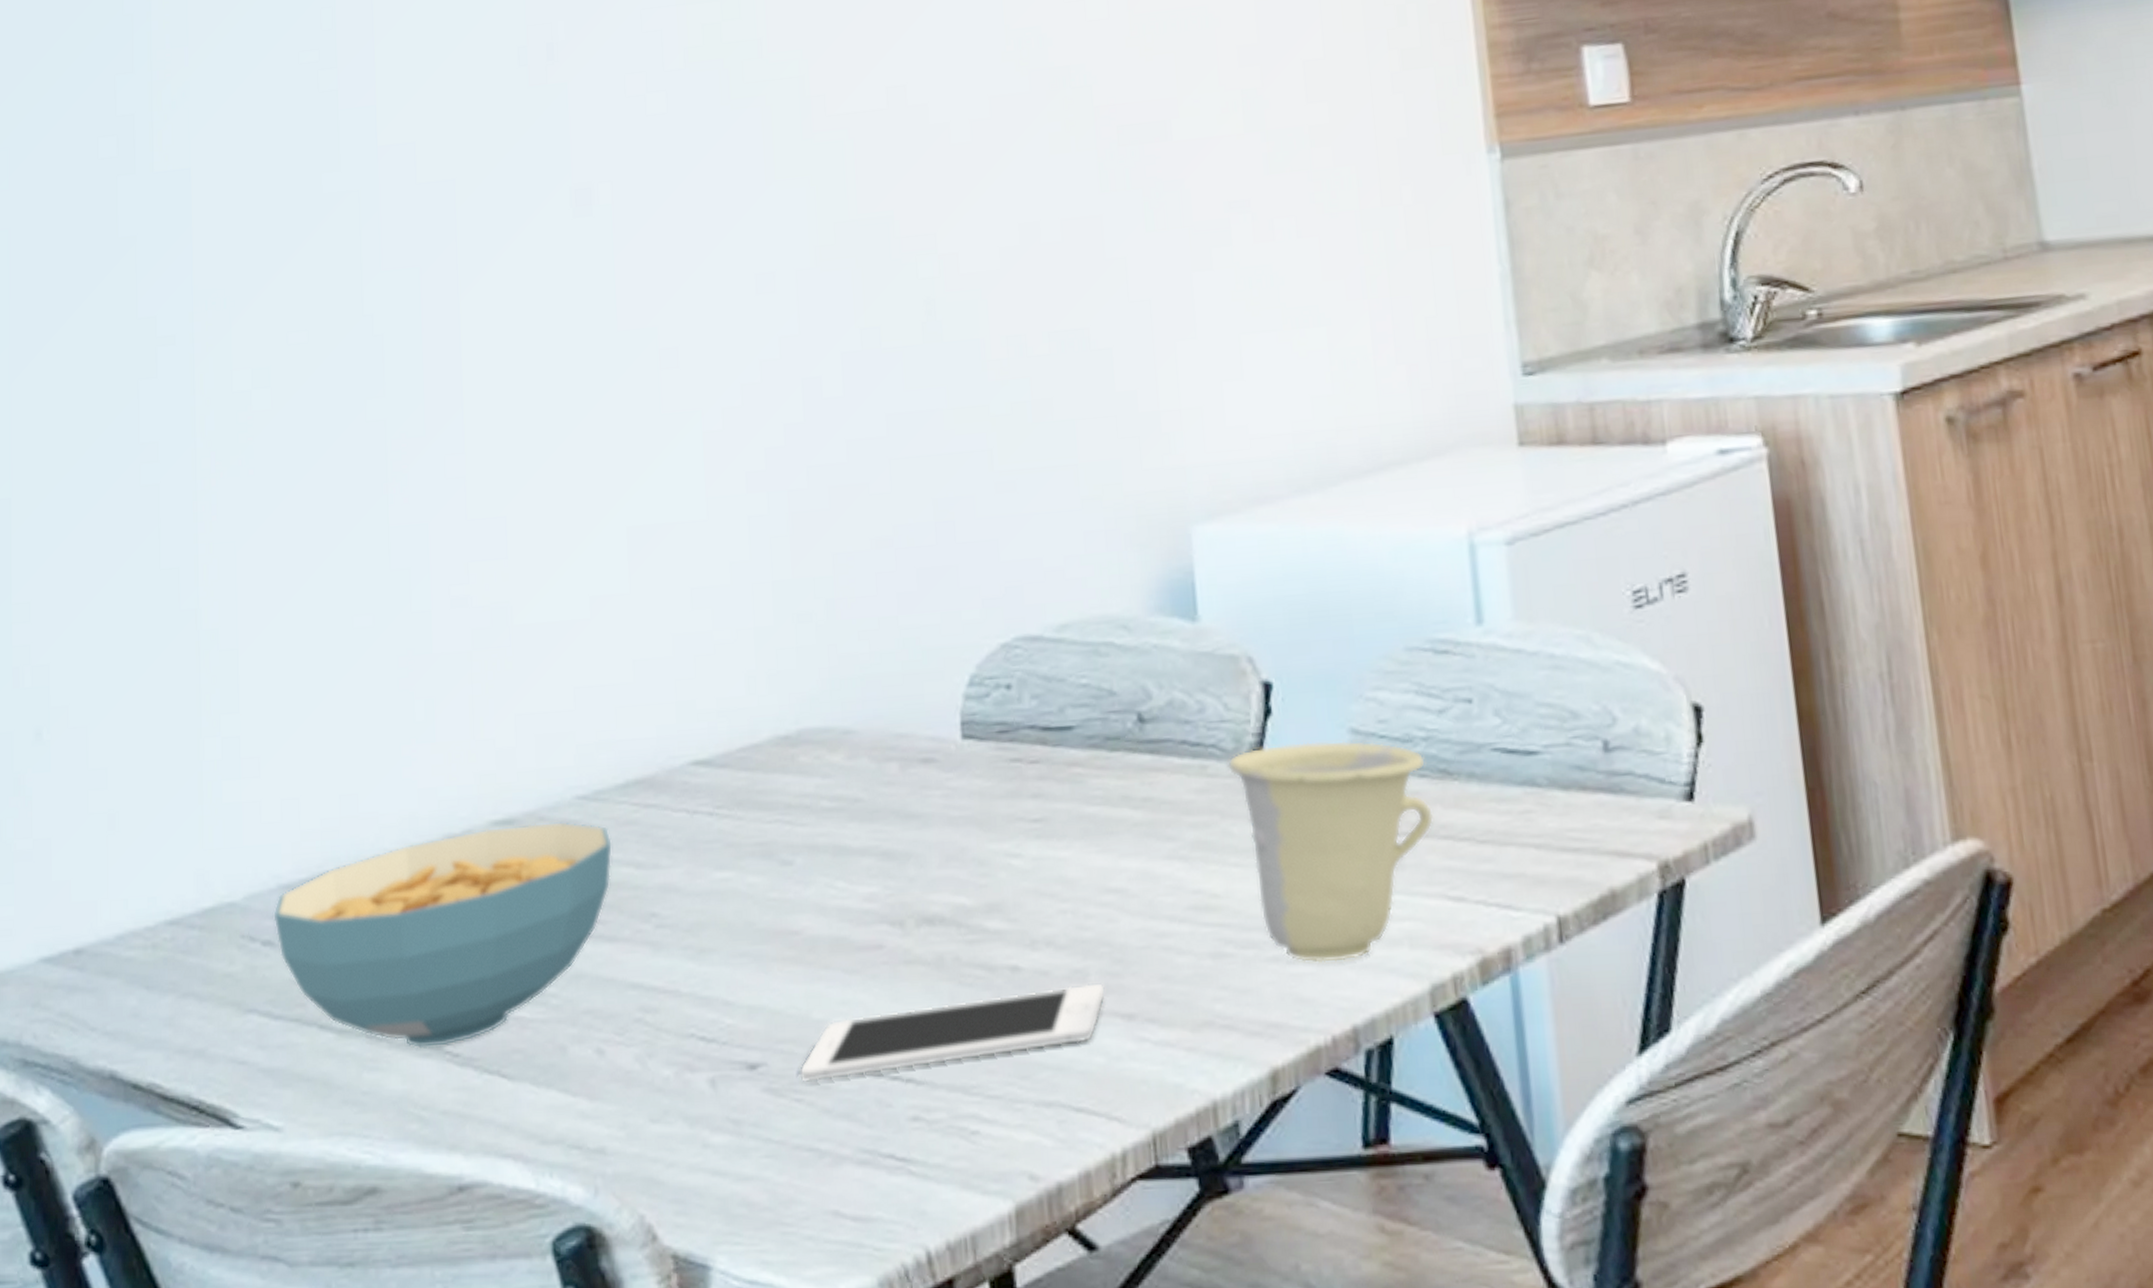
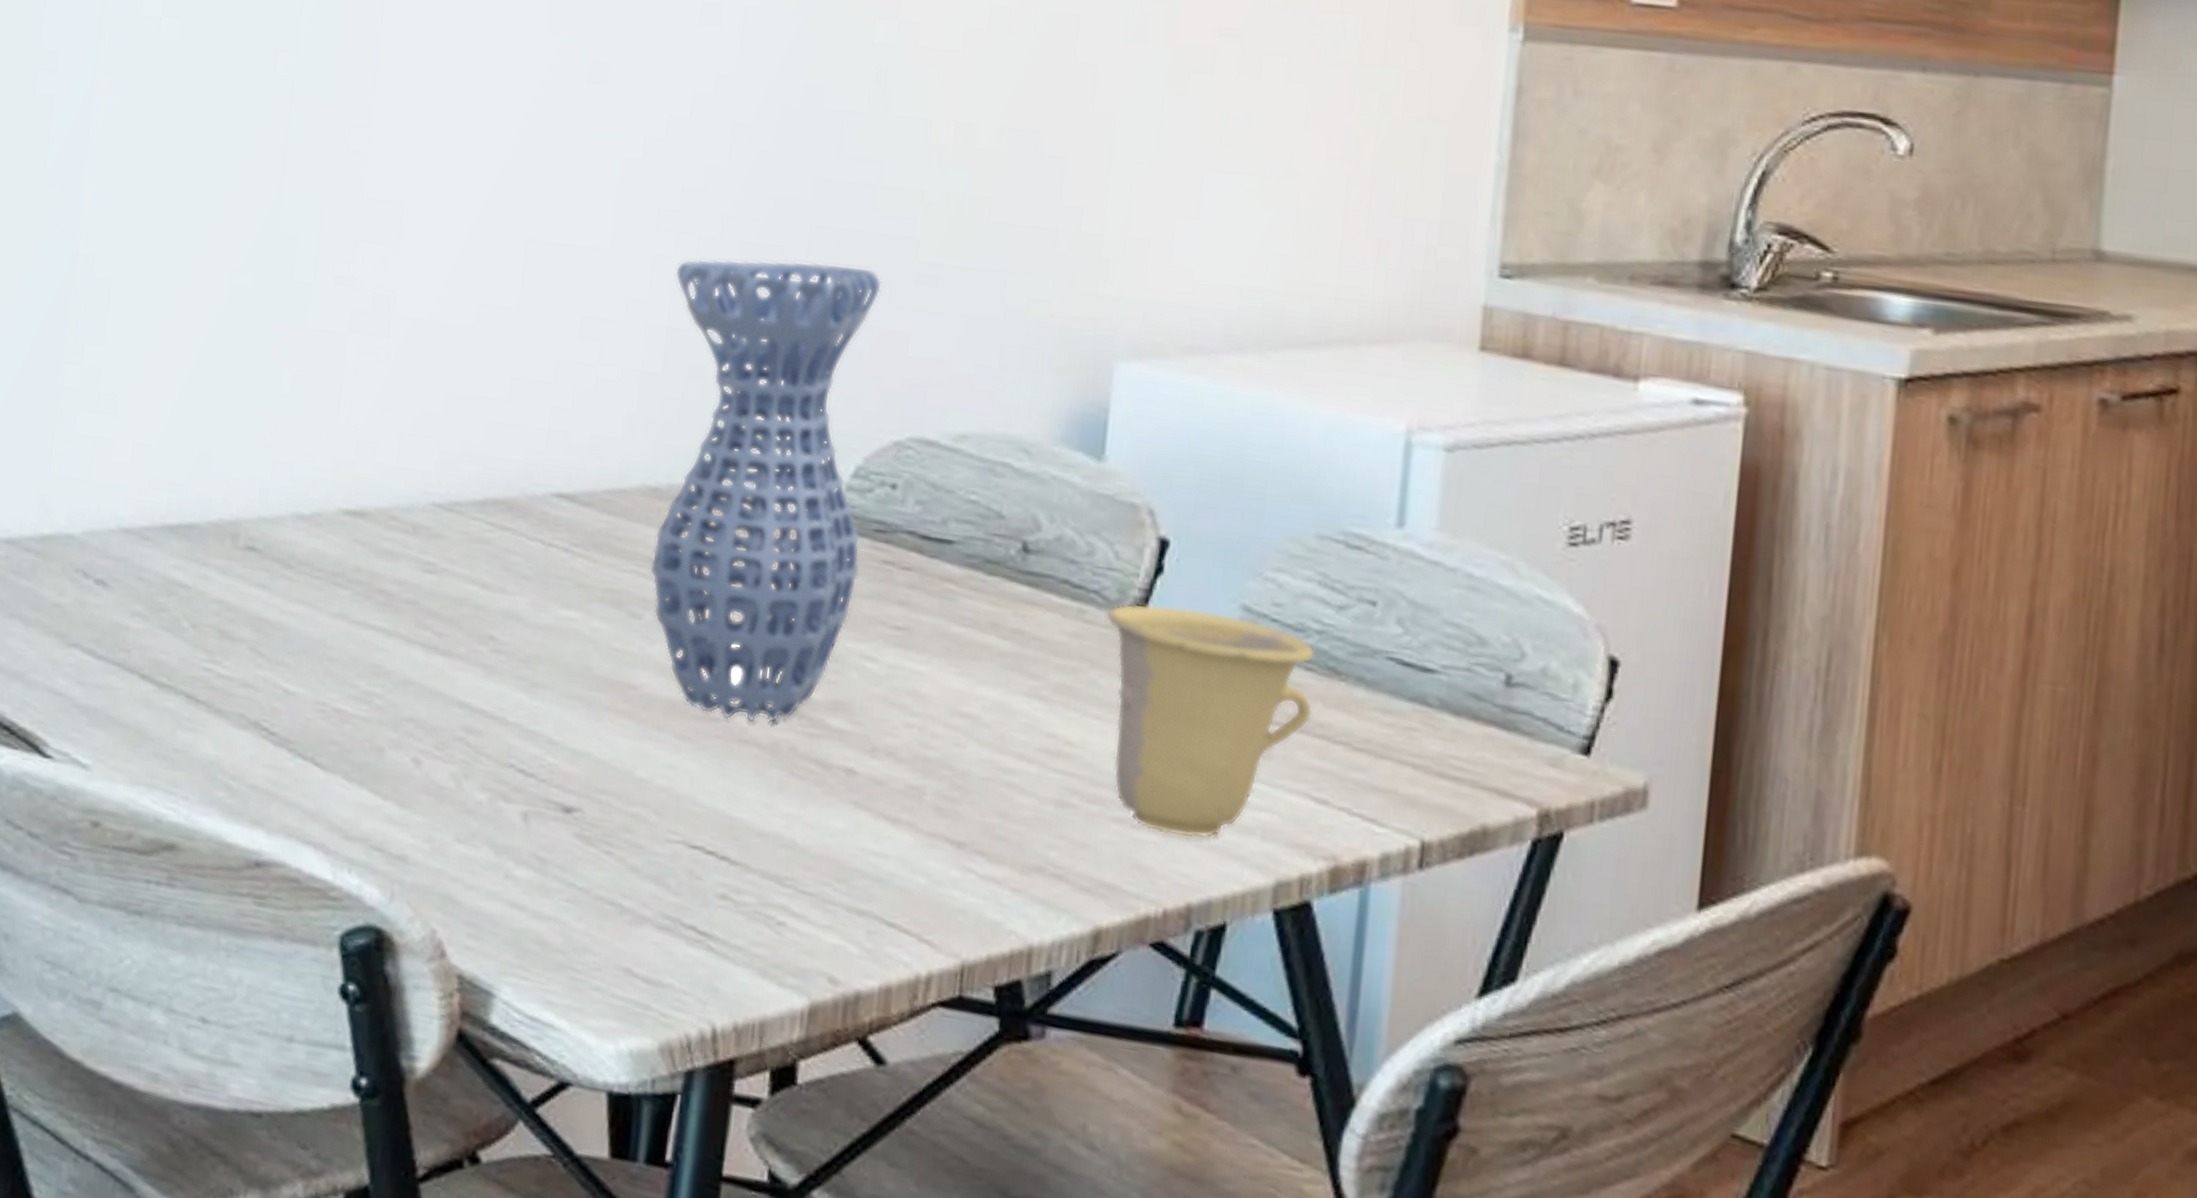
cereal bowl: present [273,820,613,1049] -> none [109,514,462,723]
vase: none [771,487,991,944] -> present [649,259,882,723]
cell phone: present [799,984,1105,1083] -> none [614,782,939,861]

